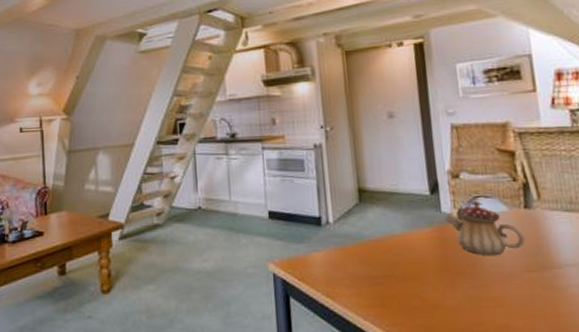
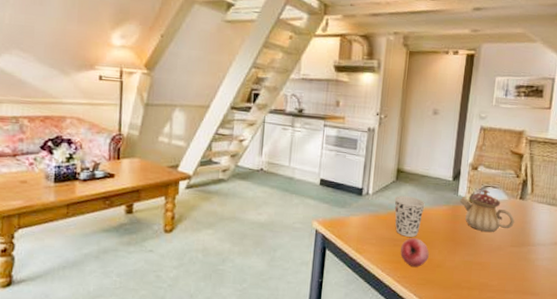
cup: none [362,220,402,272] -> present [394,196,425,237]
fruit: none [382,273,421,310] -> present [400,238,429,267]

